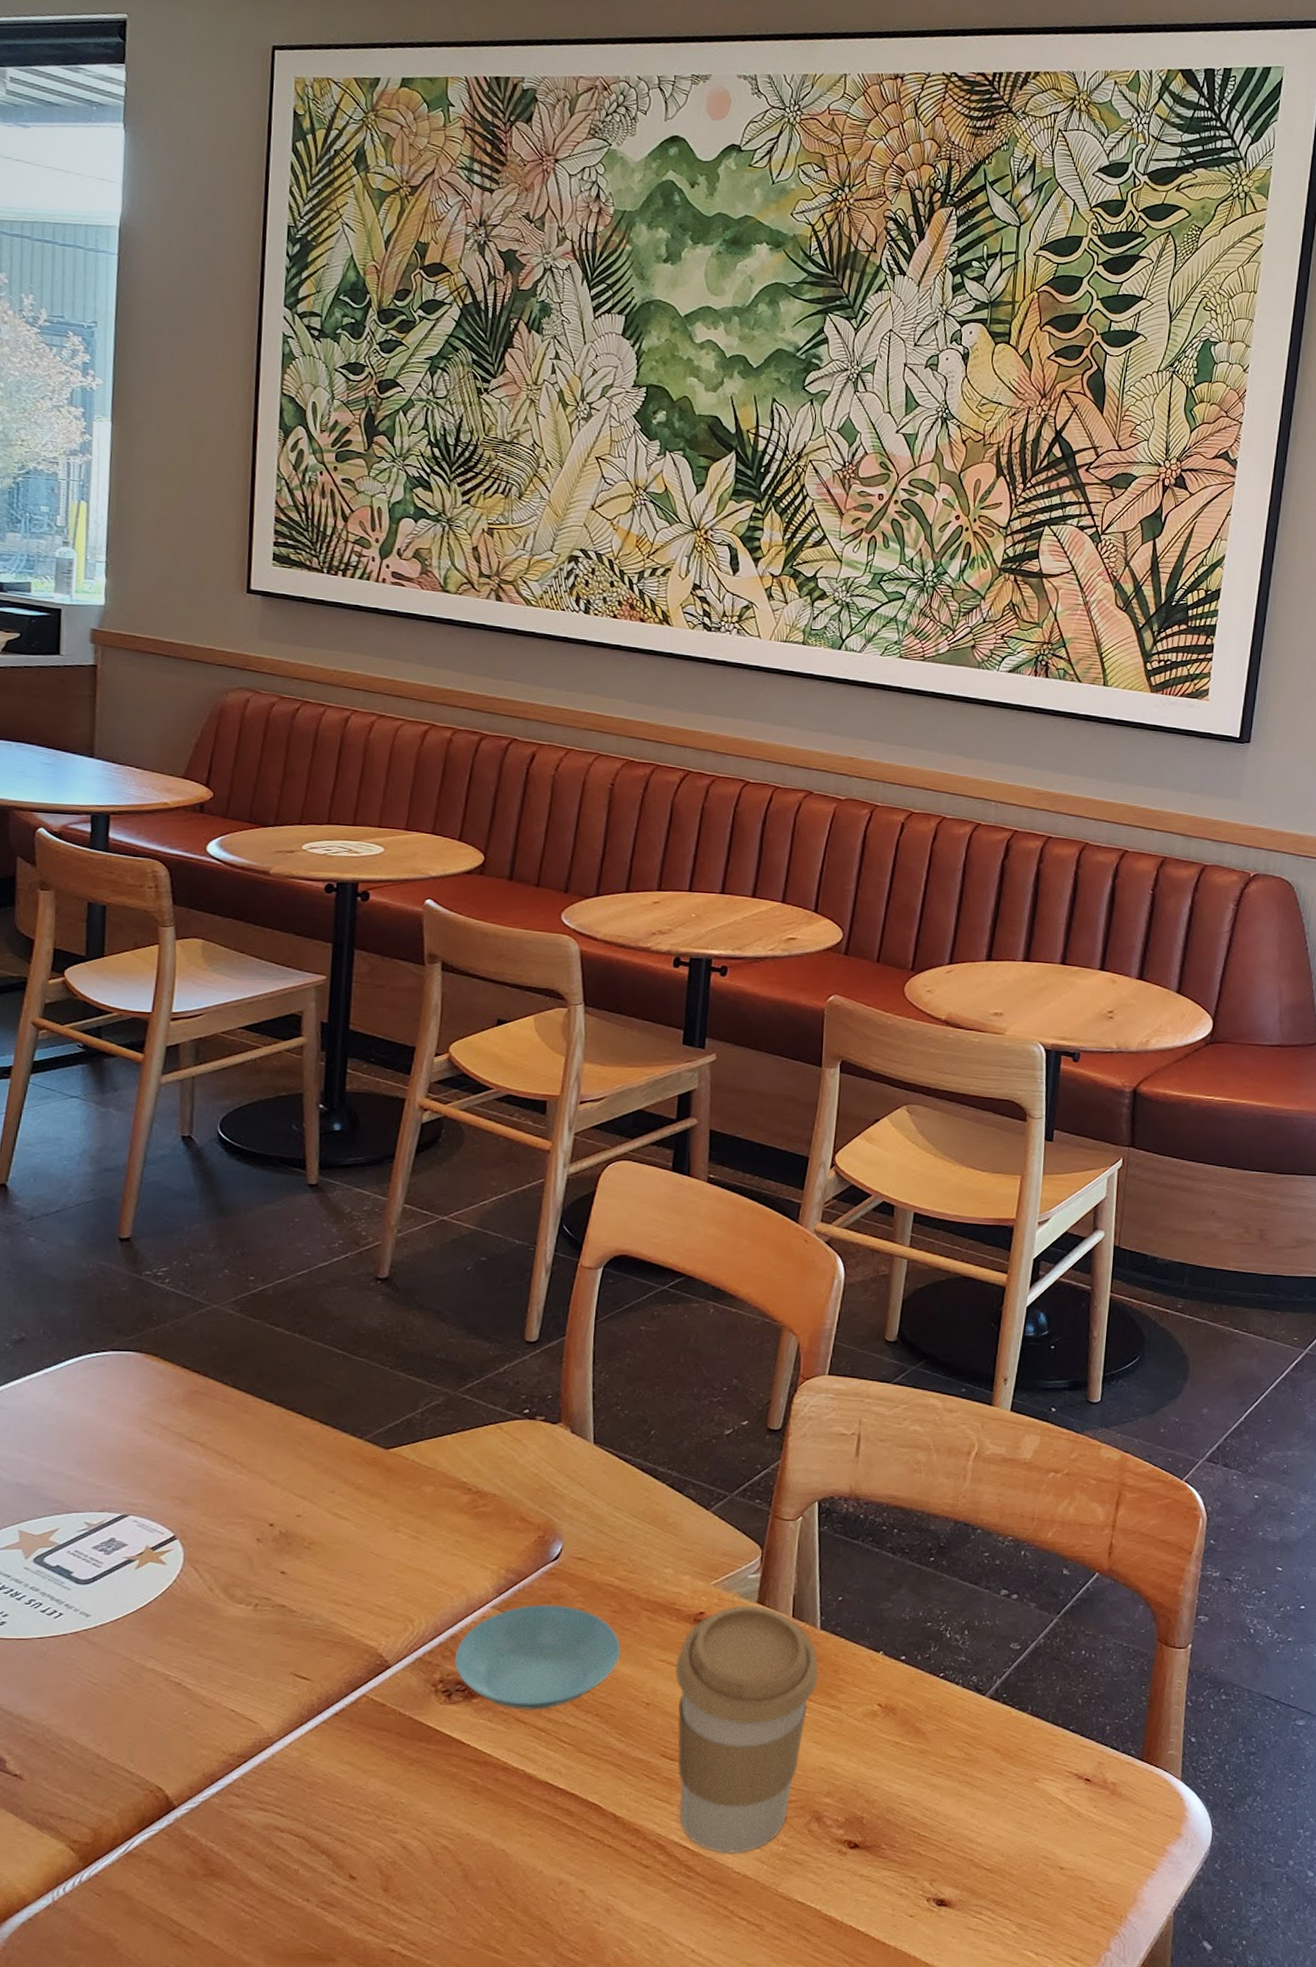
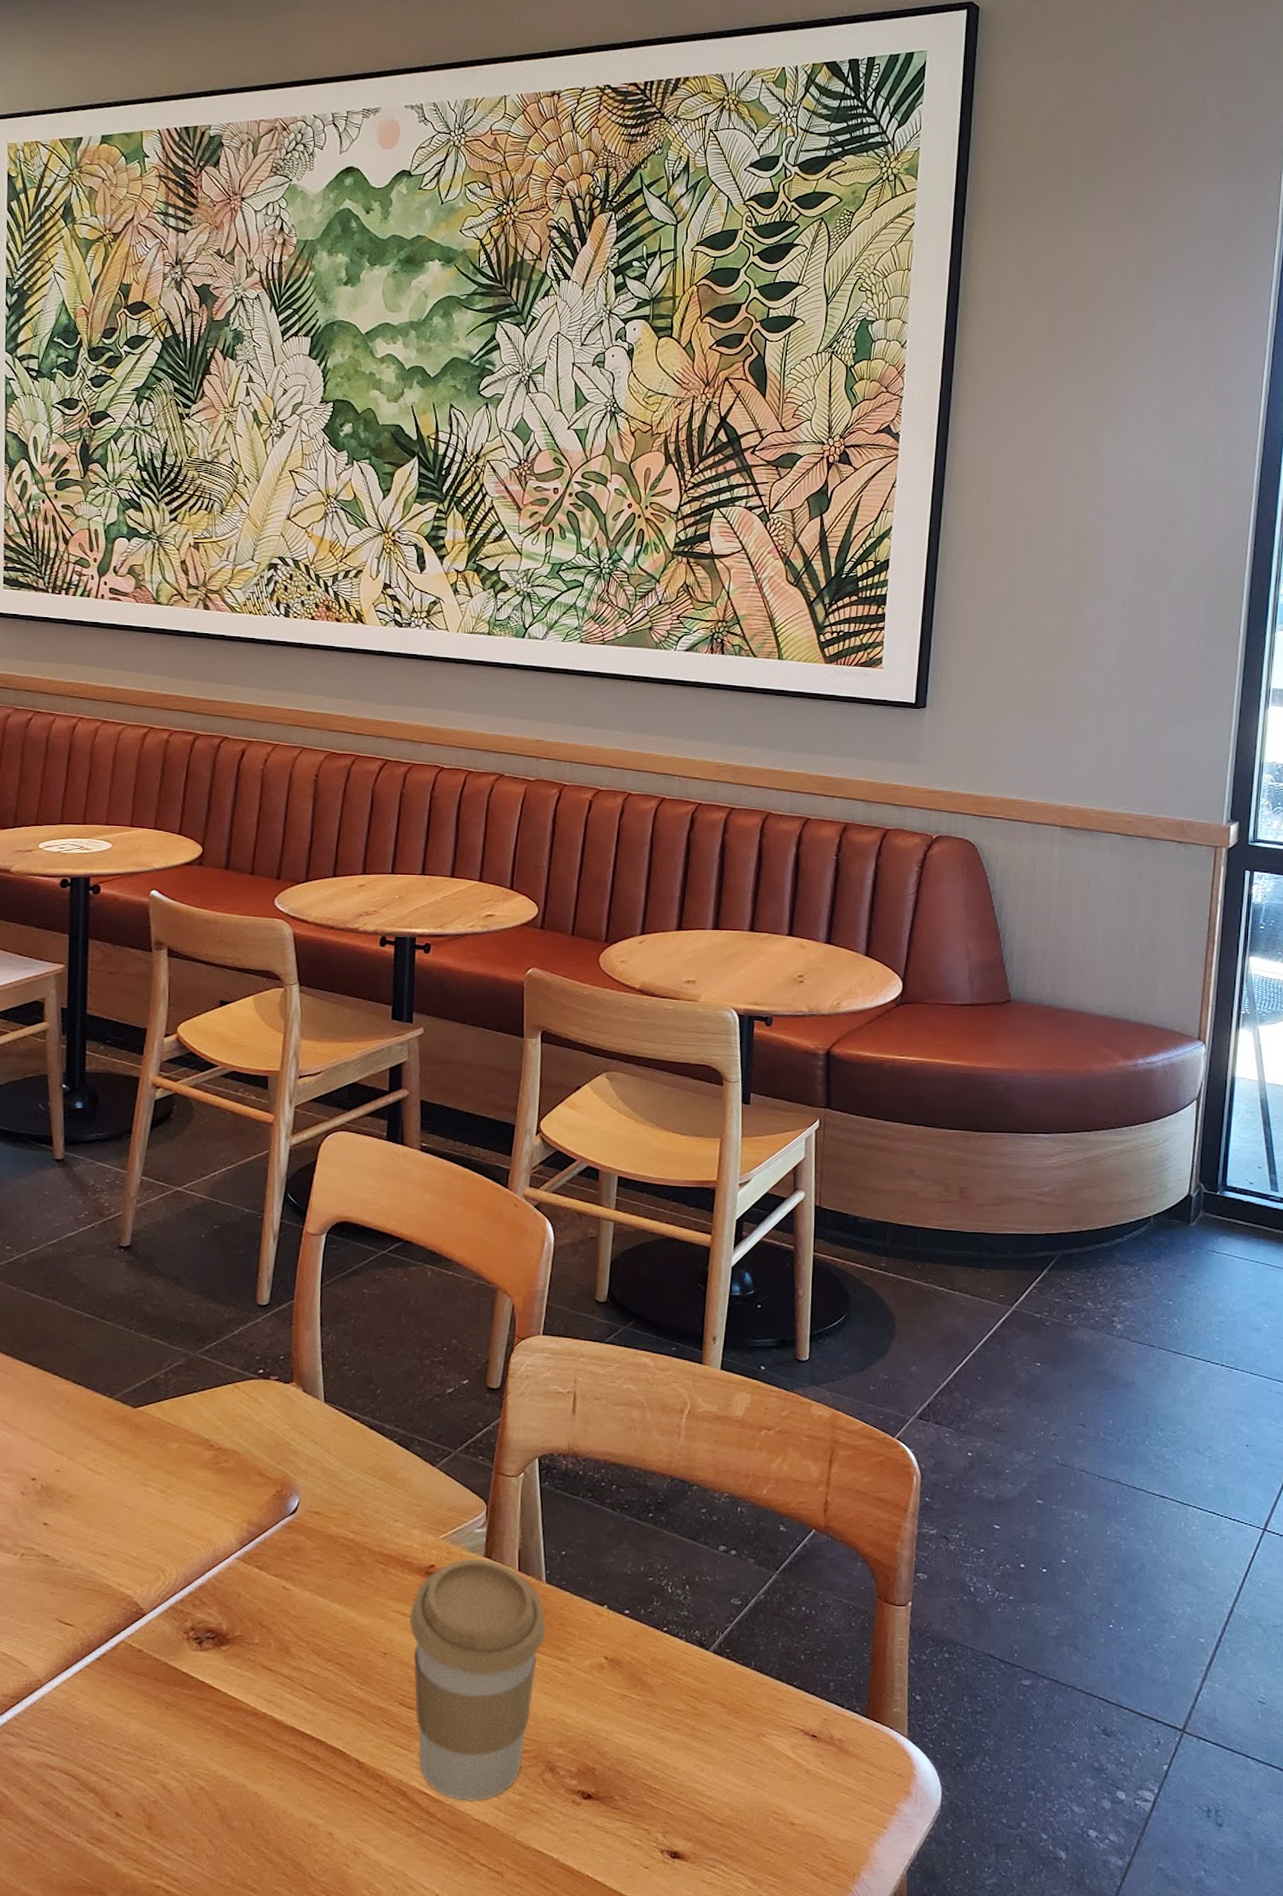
saucer: present [454,1604,621,1710] -> none [203,1556,358,1658]

